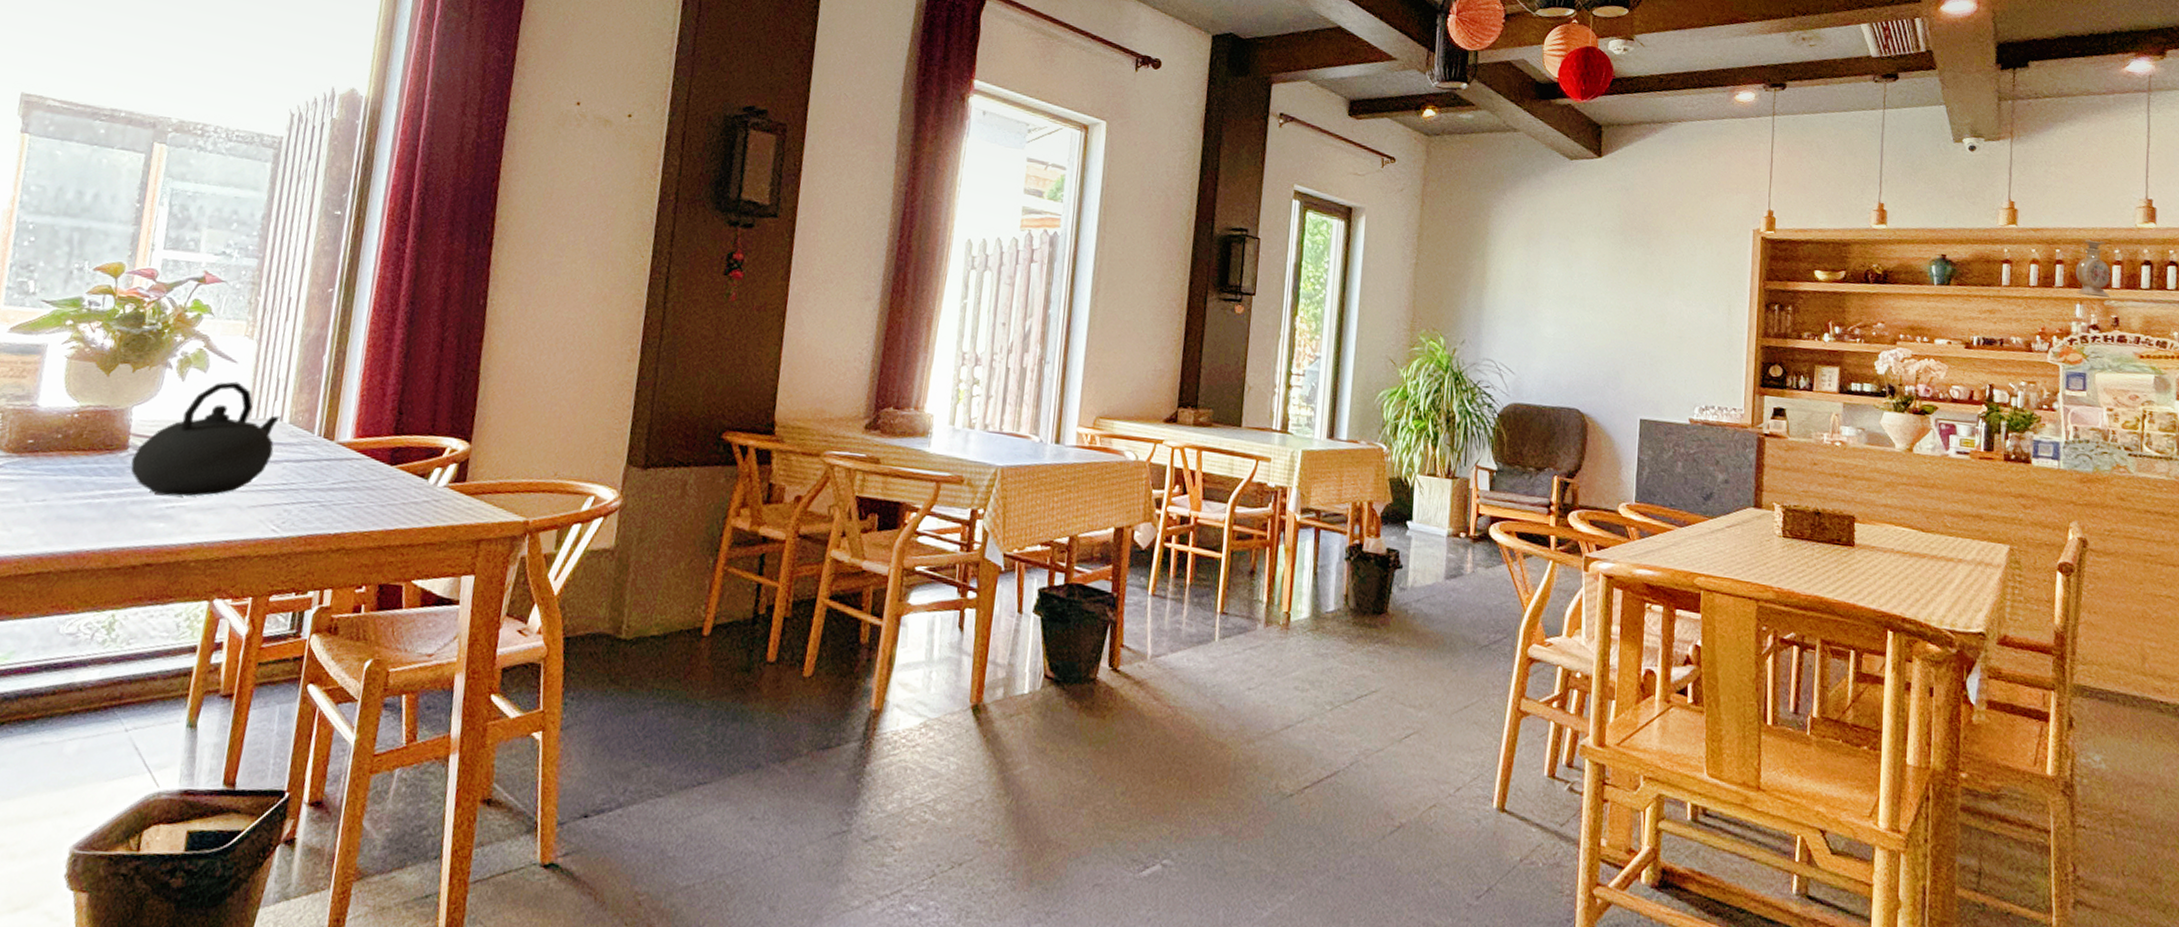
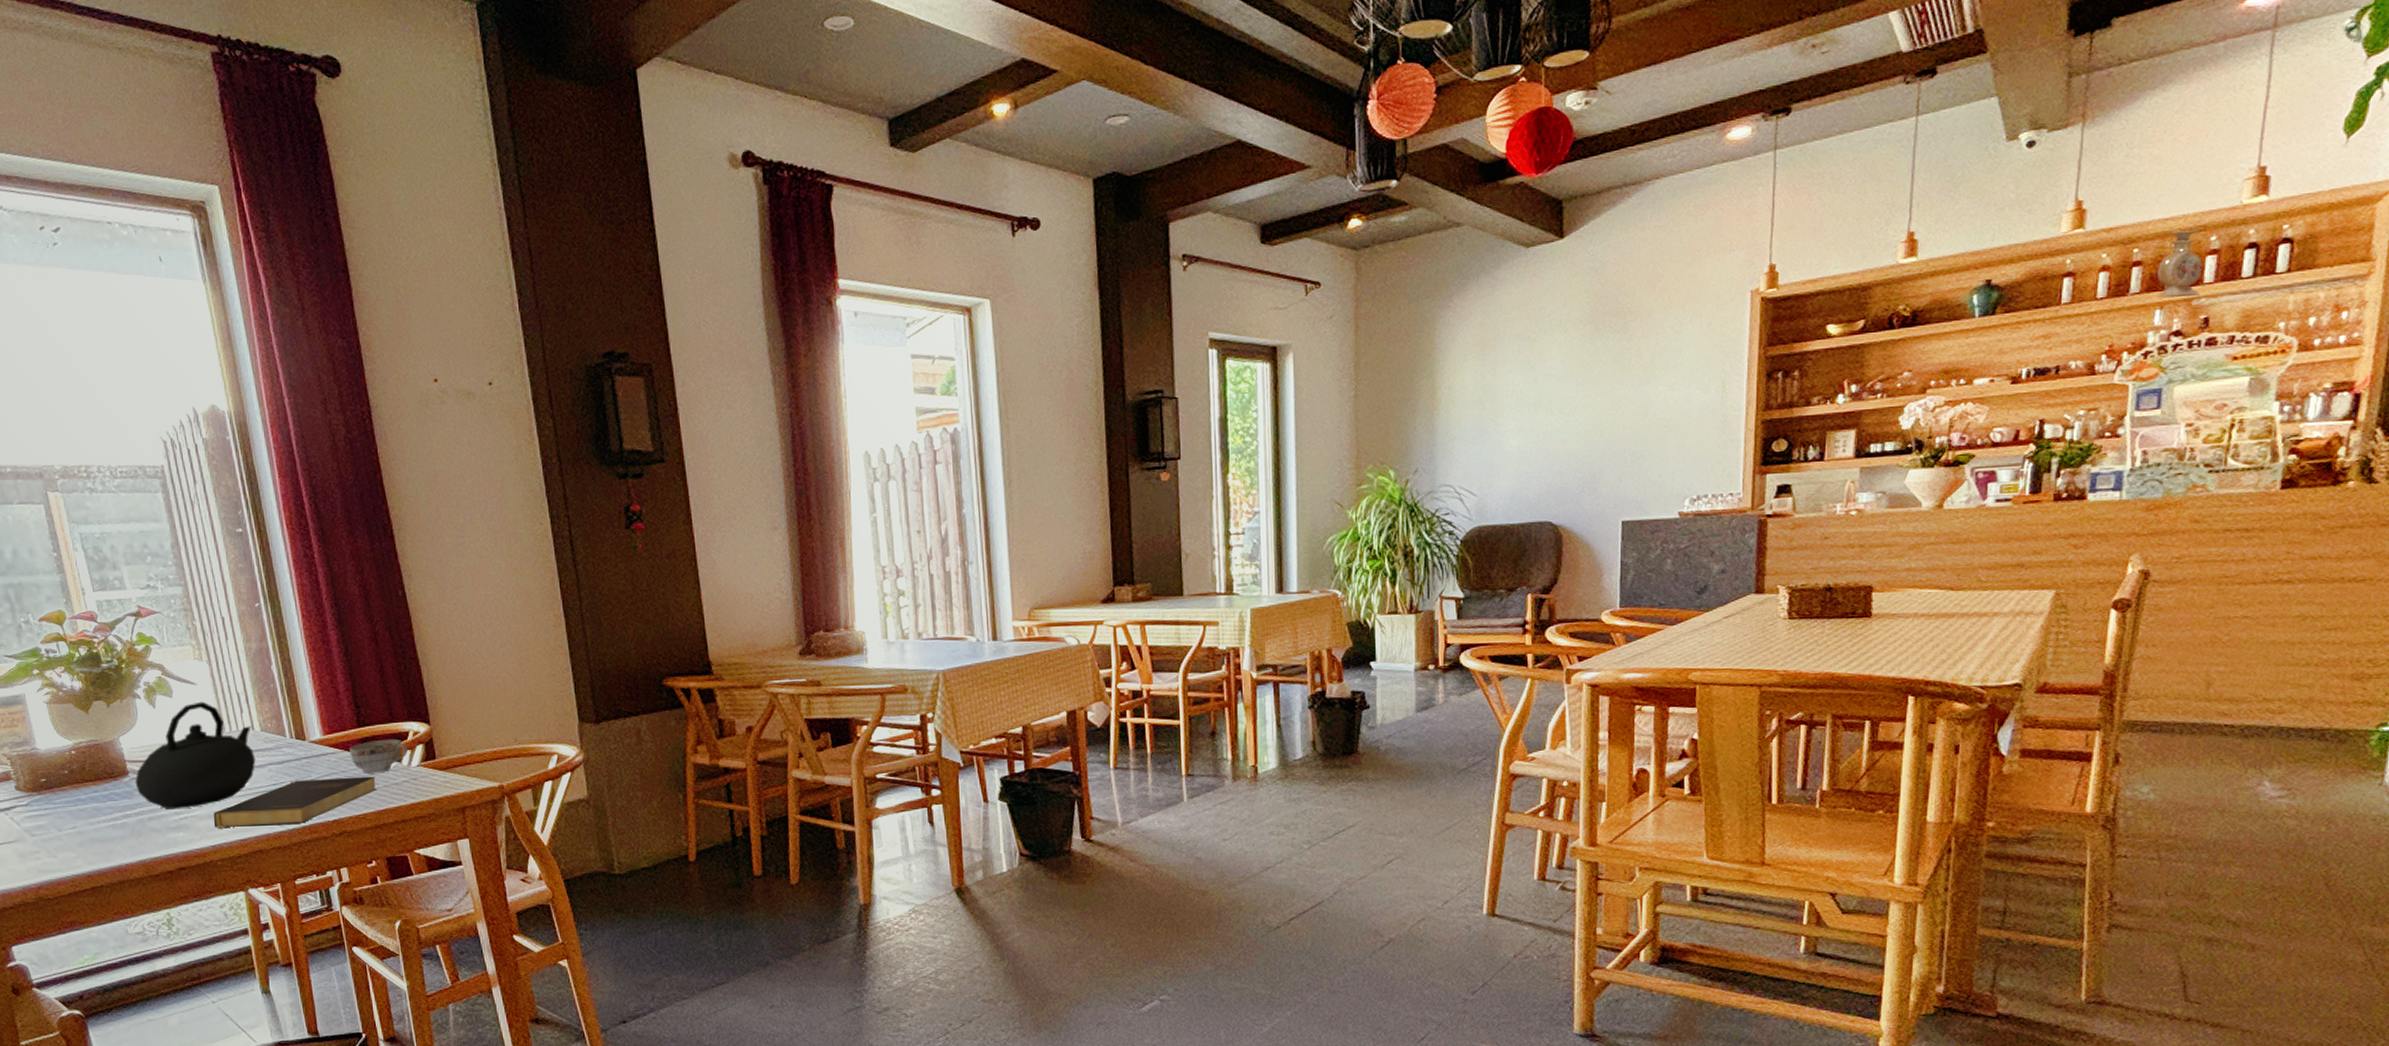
book: none [200,483,396,532] -> present [213,776,377,830]
teacup: none [375,451,441,488] -> present [349,738,409,774]

